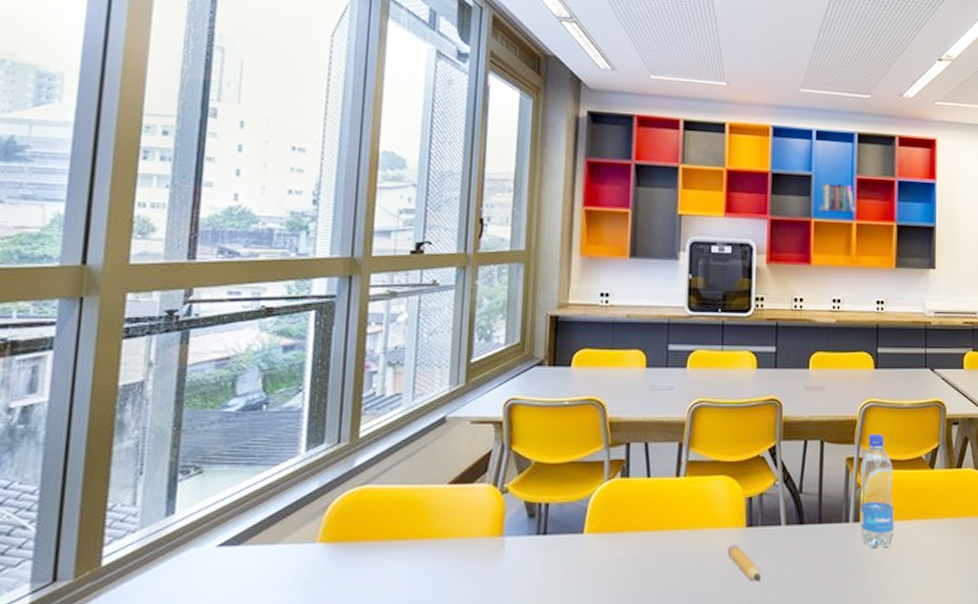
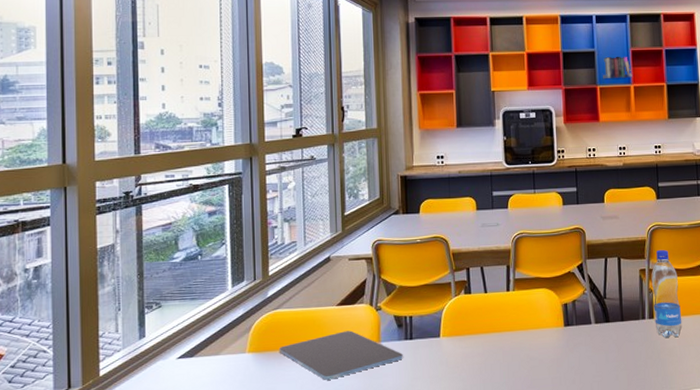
tablet: none [362,519,532,585] -> present [279,330,403,380]
pencil: present [728,544,761,581] -> none [551,339,579,367]

